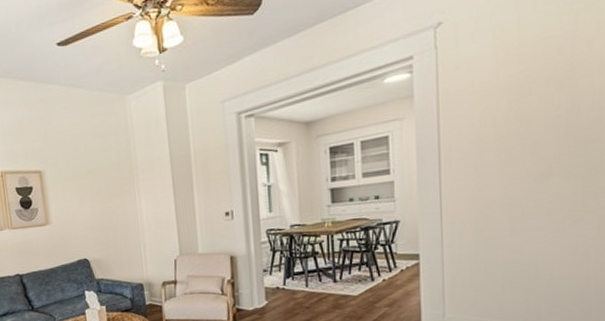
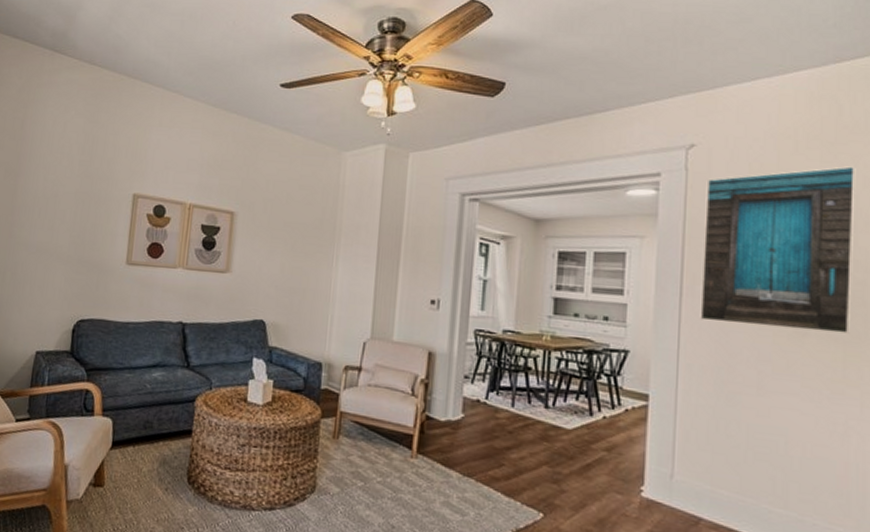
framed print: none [455,13,590,182] -> present [700,166,856,334]

